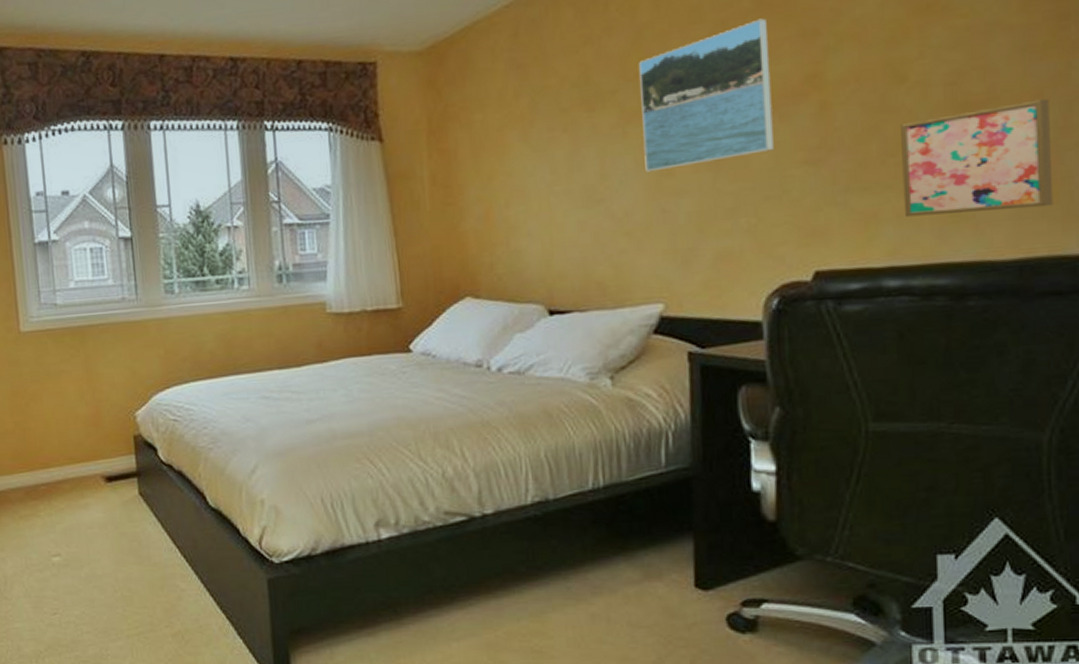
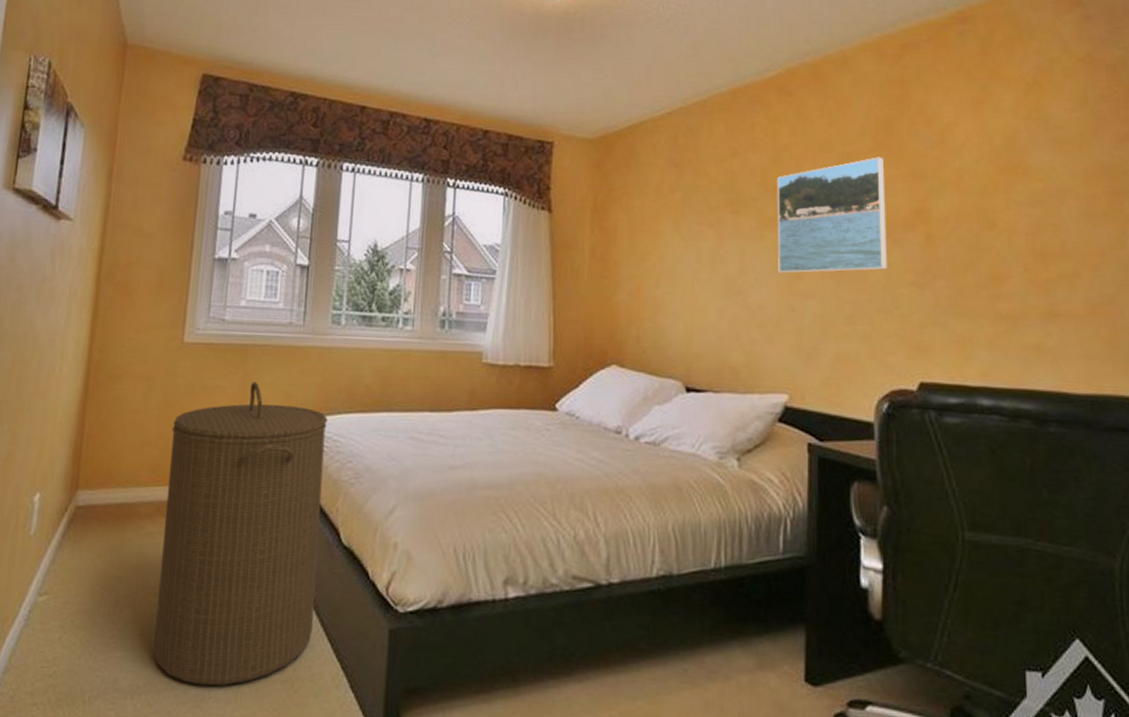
laundry hamper: none [25,362,194,645] -> present [153,382,328,686]
wall art: present [901,98,1054,217] -> none [991,258,1116,351]

